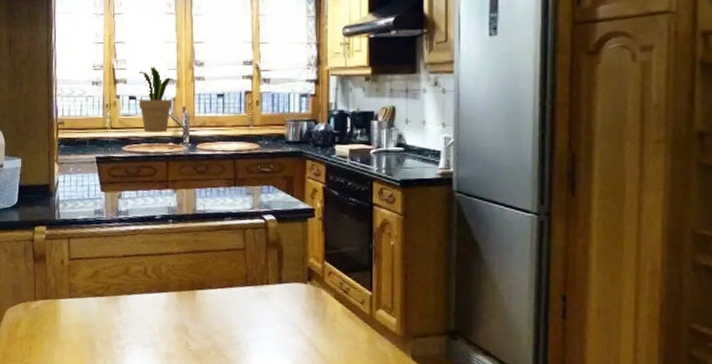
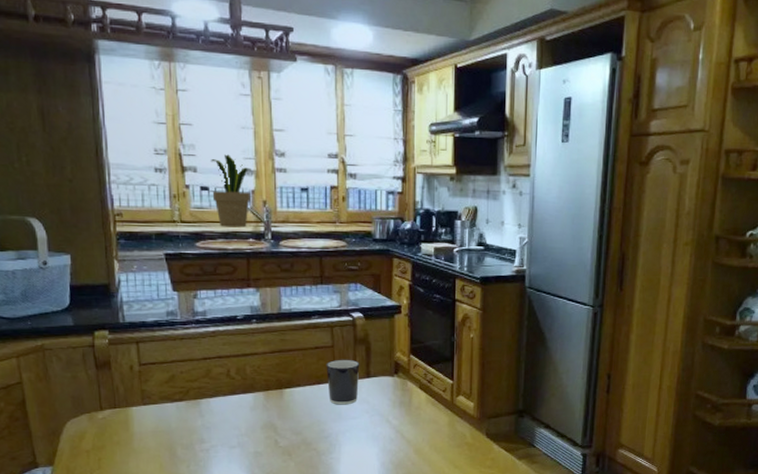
mug: none [237,262,272,311] -> present [326,359,360,405]

